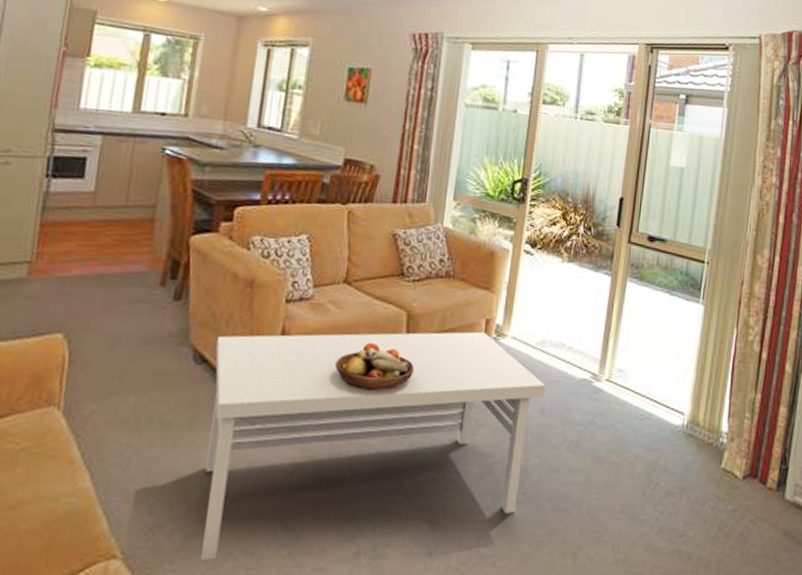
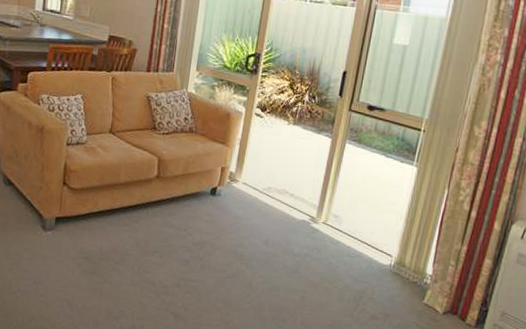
coffee table: present [201,331,546,561] -> none [14,166,270,320]
fruit bowl: present [335,342,414,390] -> none [103,179,163,215]

